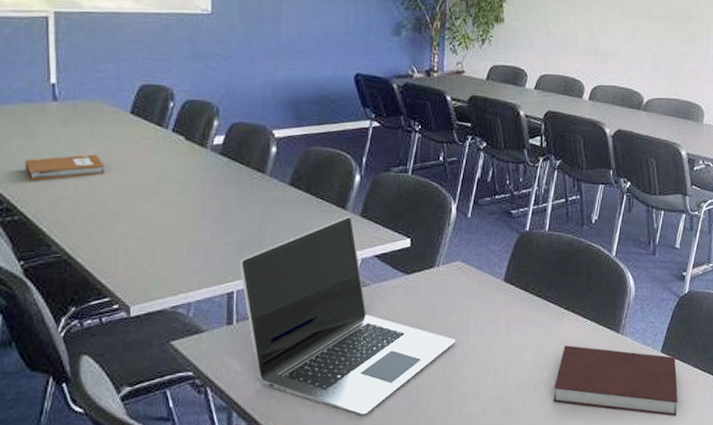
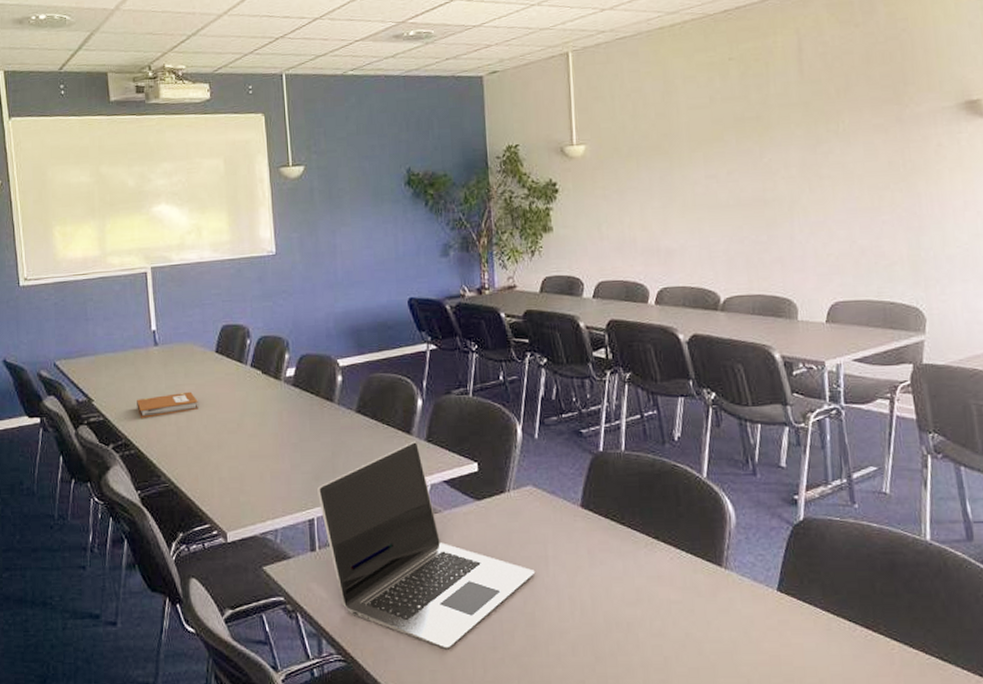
notebook: present [553,345,678,416] -> none [651,580,807,669]

